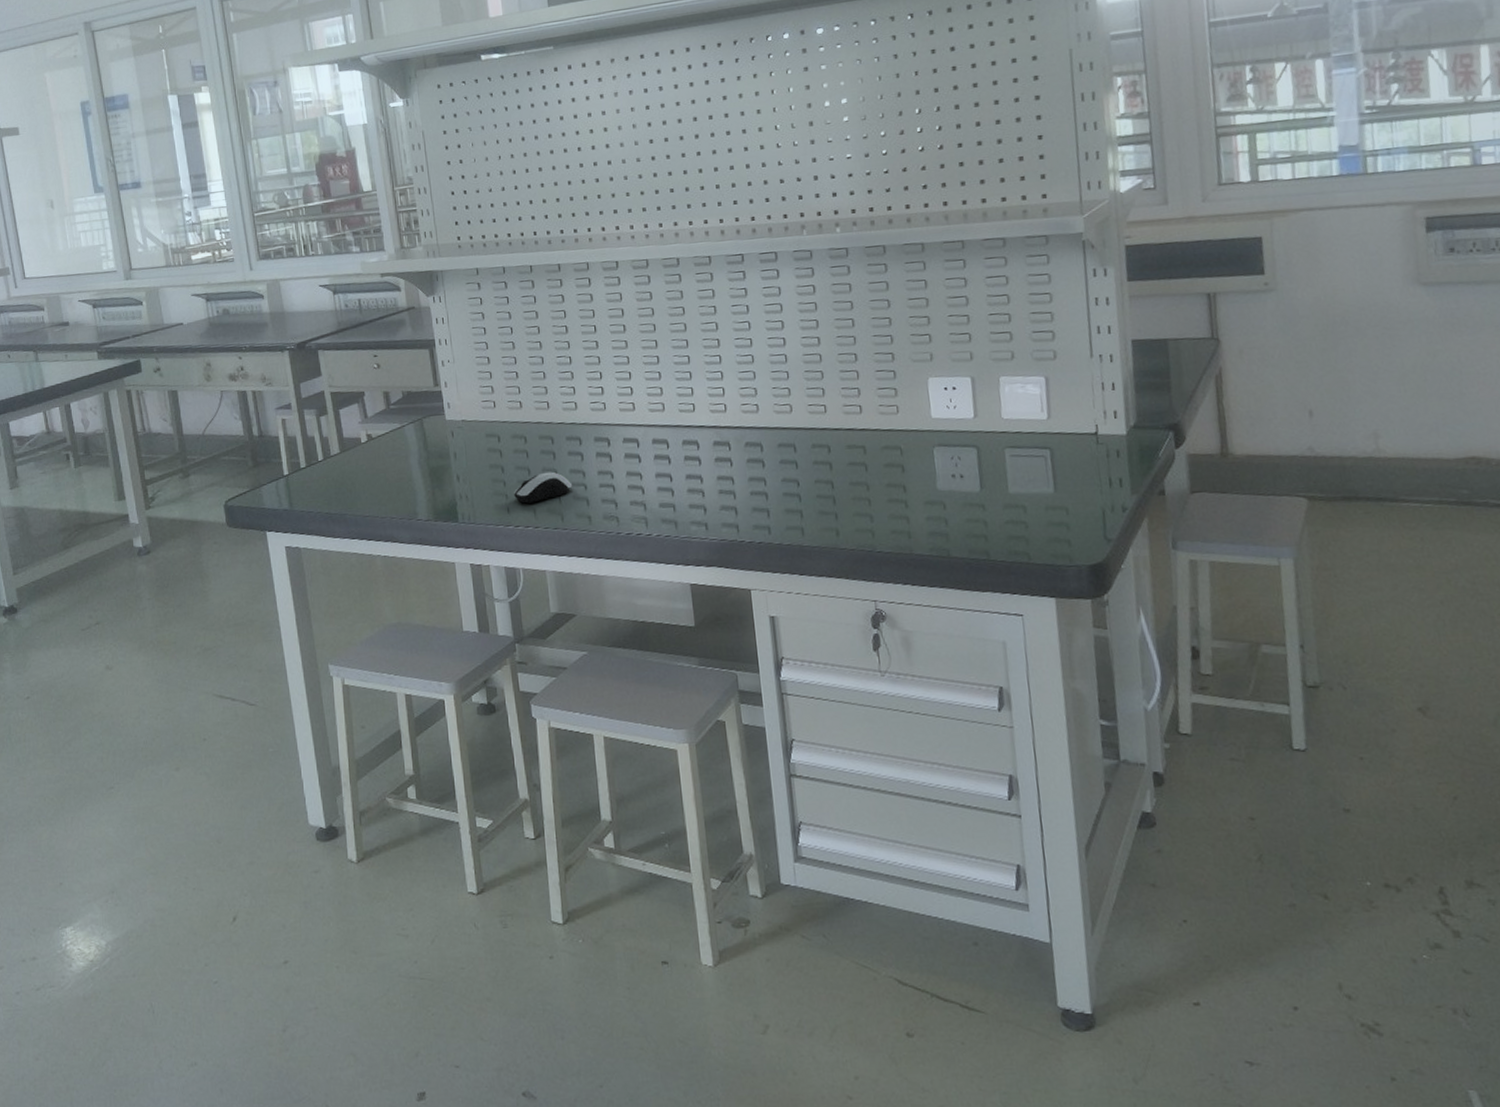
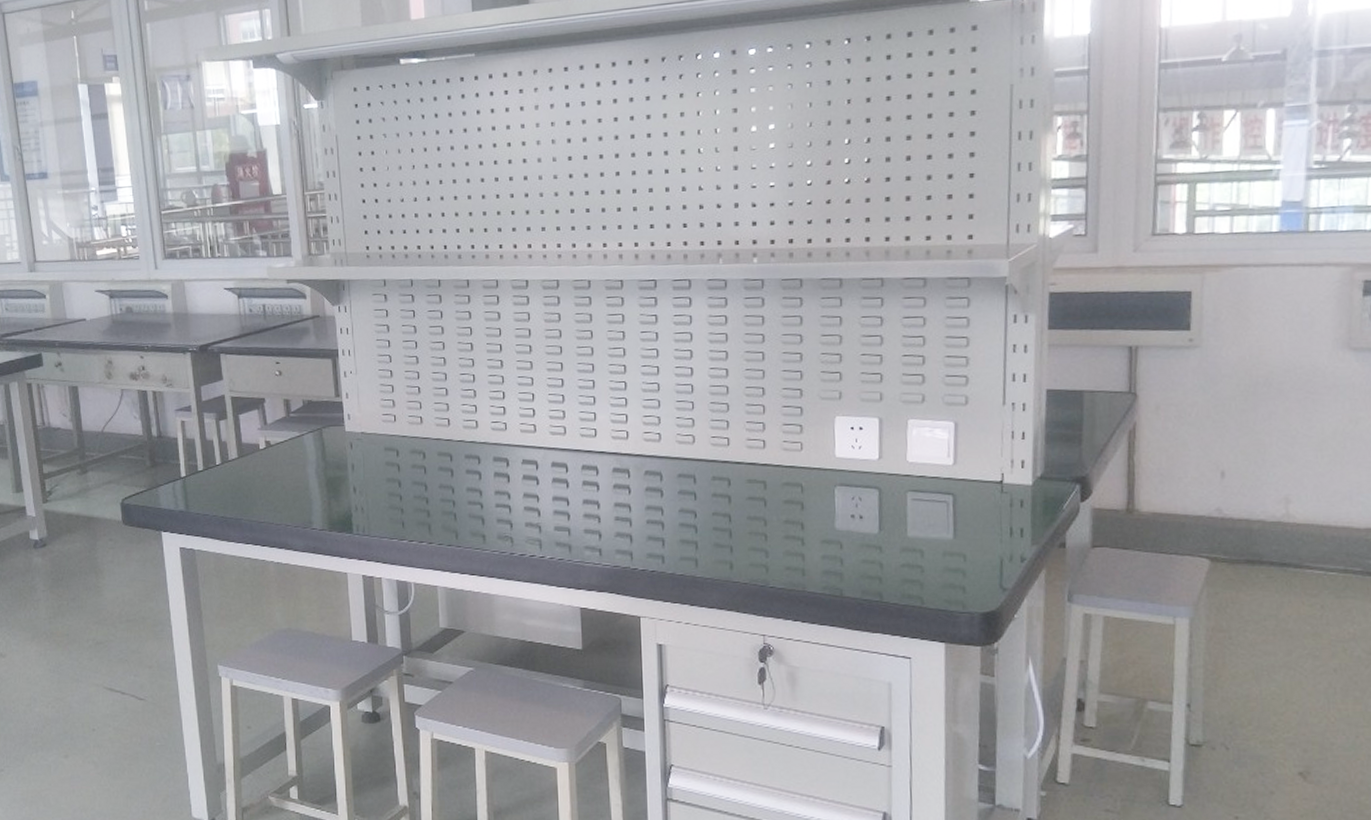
computer mouse: present [513,472,573,504] -> none [408,489,469,519]

